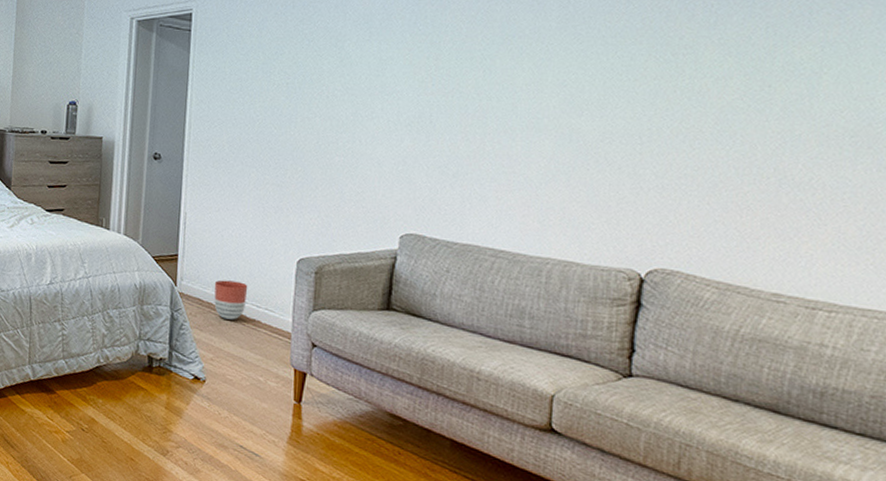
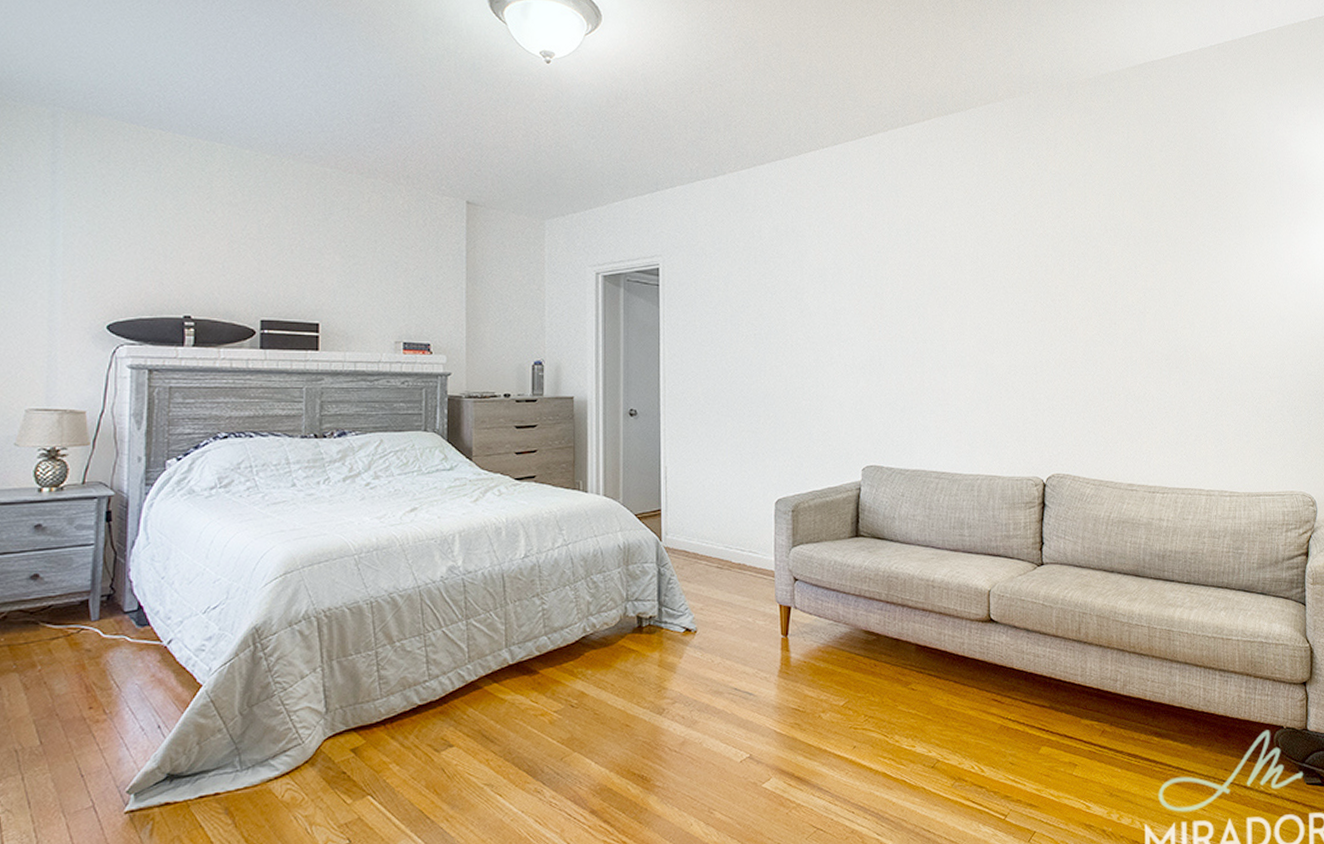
planter: present [214,280,248,320] -> none [699,529,732,567]

